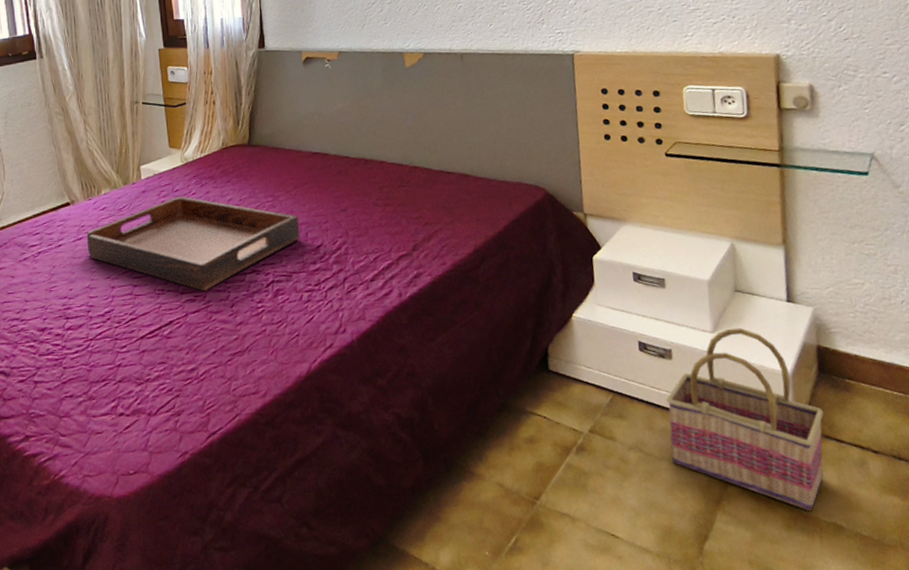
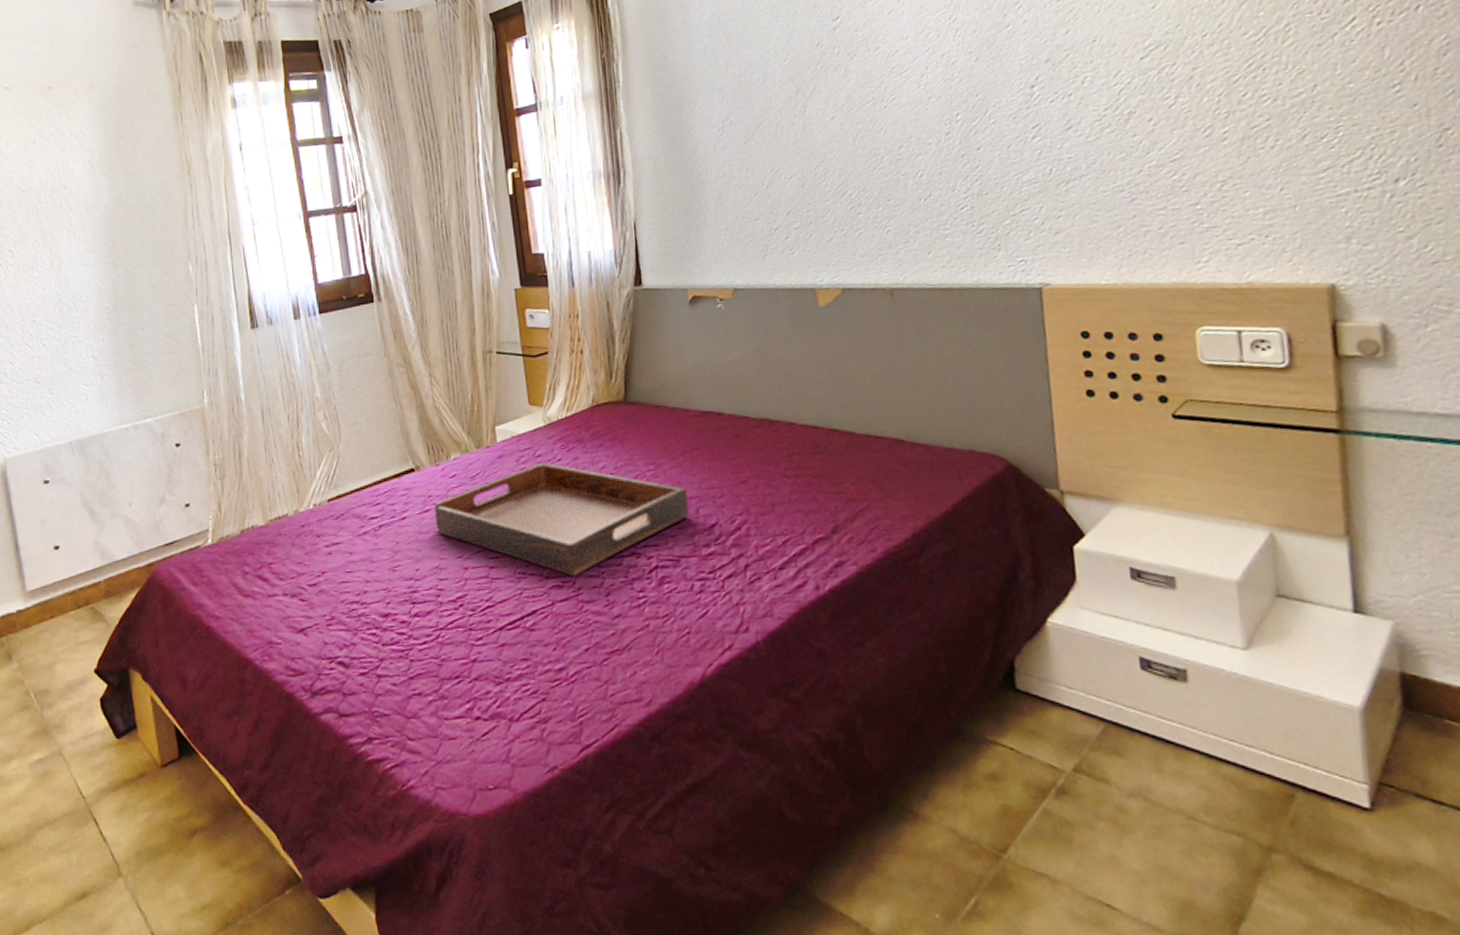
basket: present [666,327,824,512] -> none [1180,644,1415,894]

